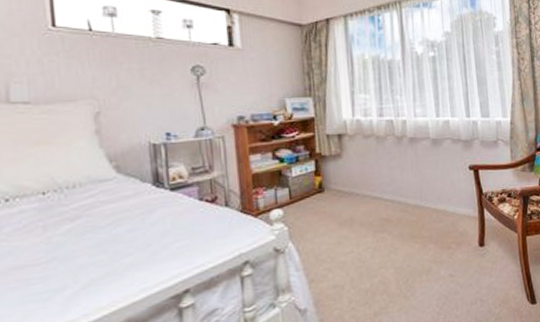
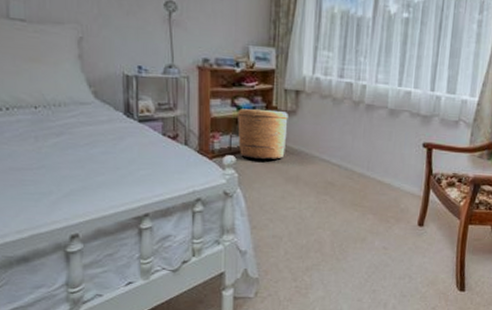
basket: none [280,156,335,209] -> present [238,108,288,159]

